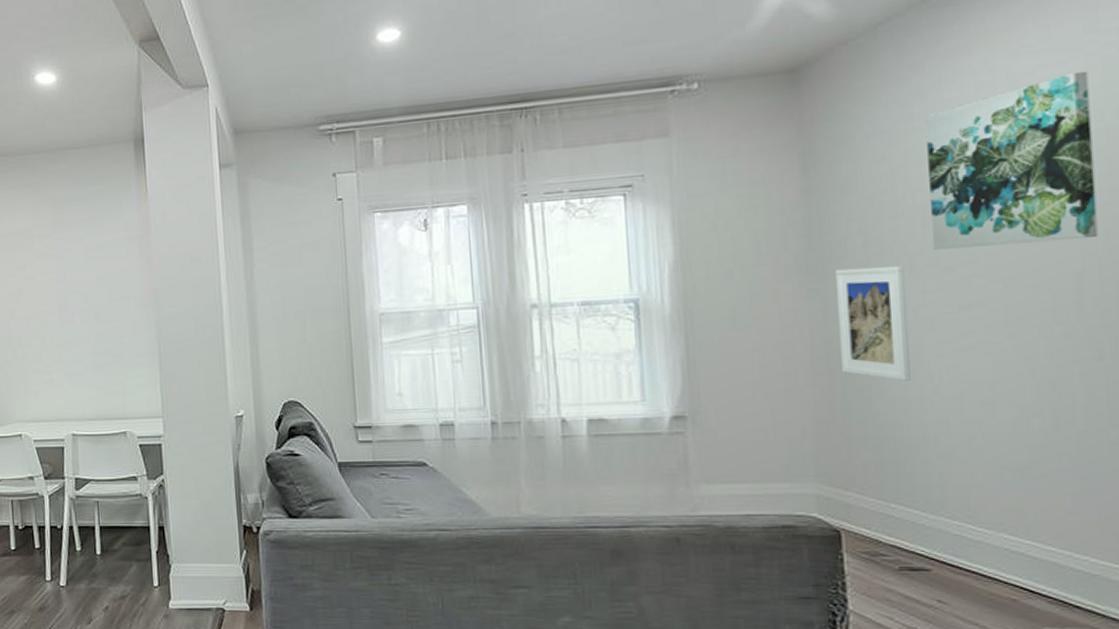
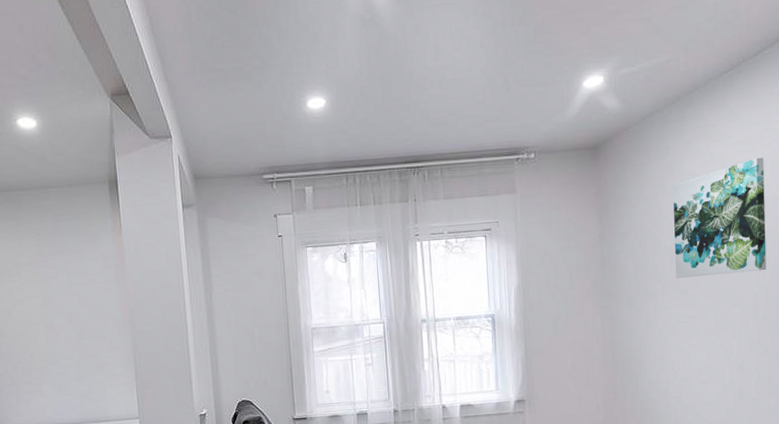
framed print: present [834,265,911,381] -> none [618,289,661,370]

